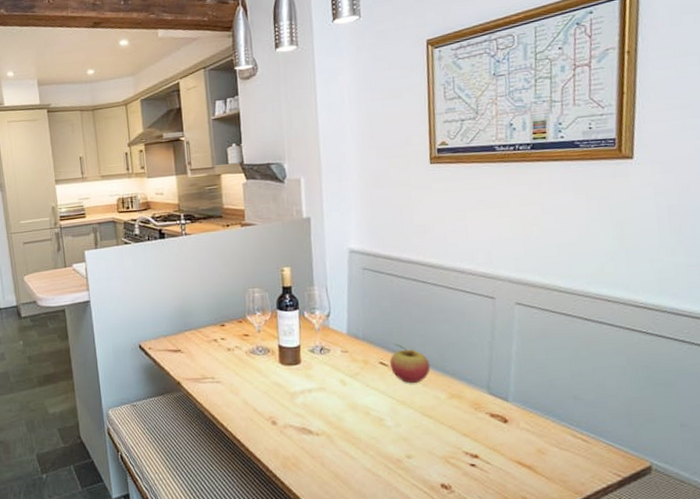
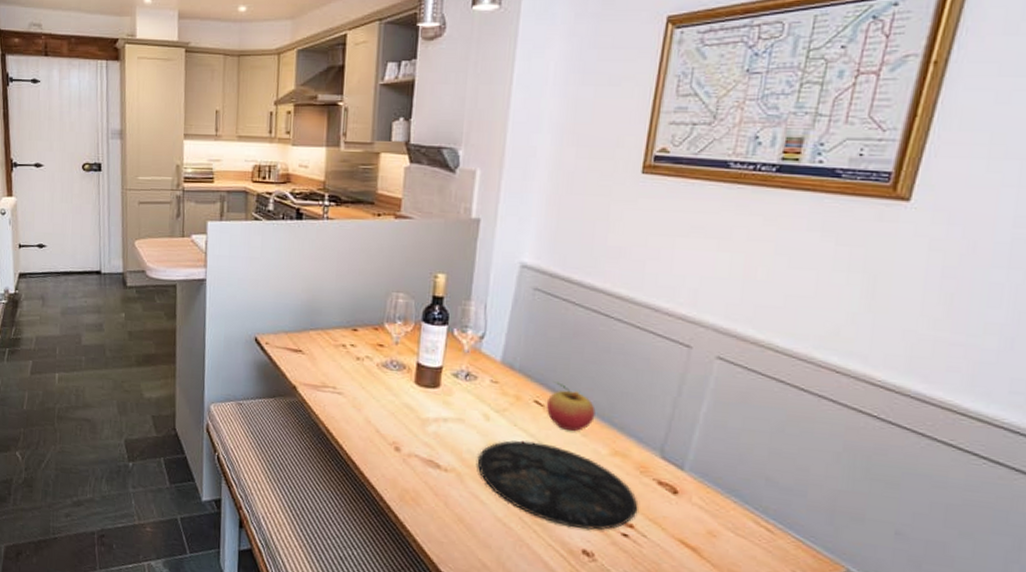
plate: none [342,397,479,467] -> present [477,440,638,531]

